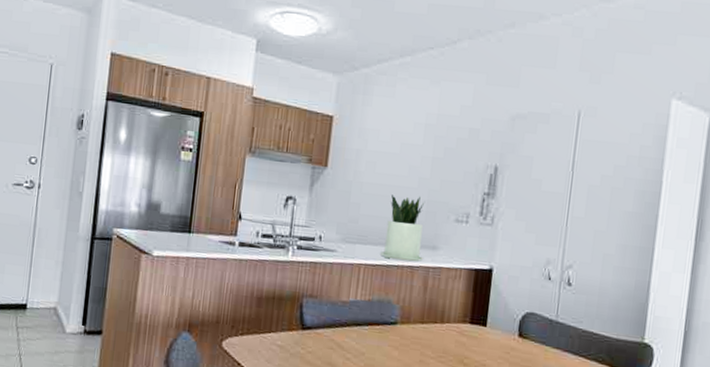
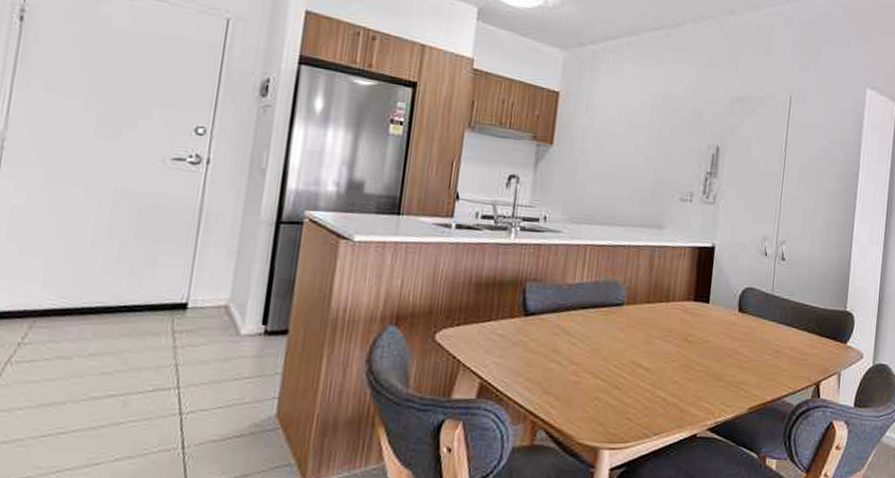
planter: present [379,194,425,262] -> none [606,173,651,242]

